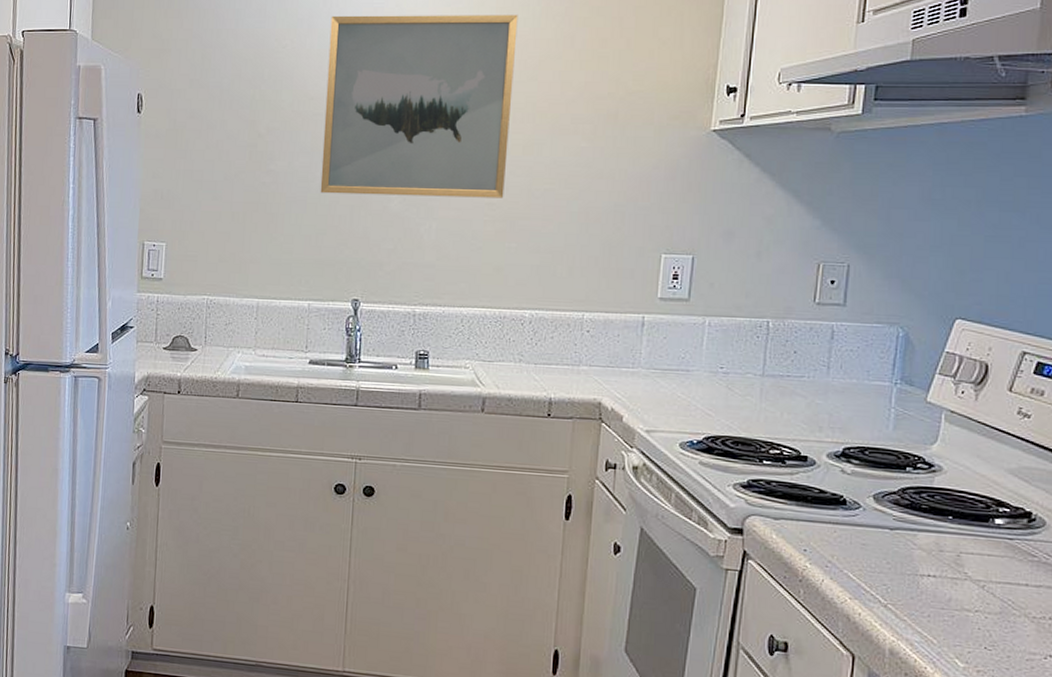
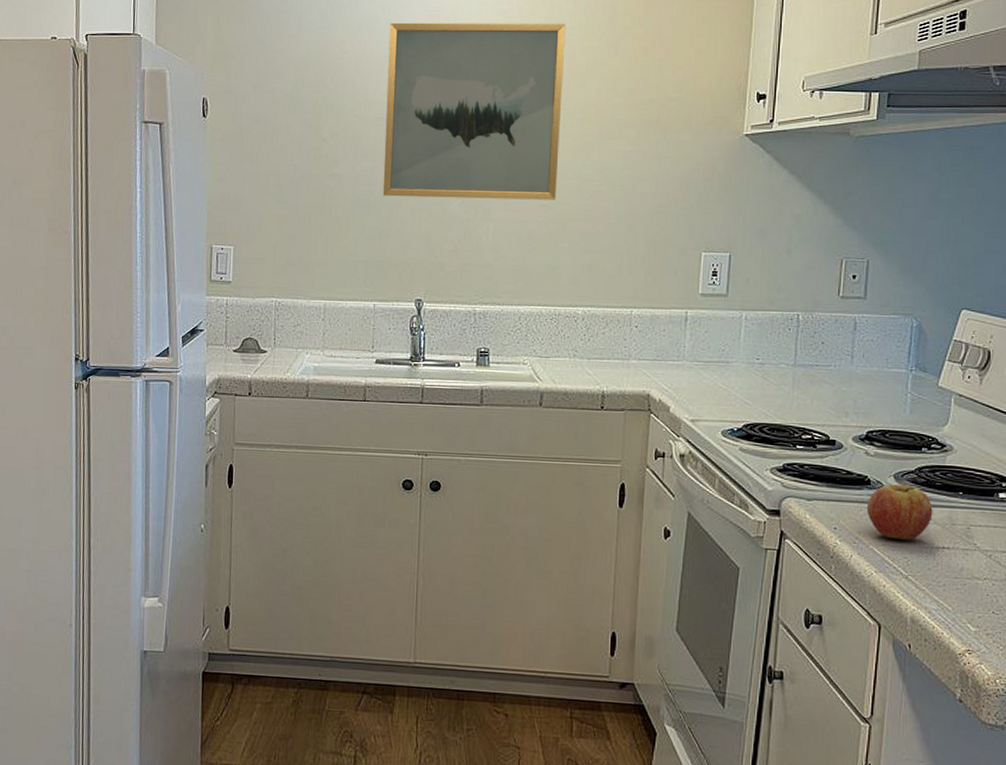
fruit: none [841,505,918,566] -> present [866,484,933,540]

